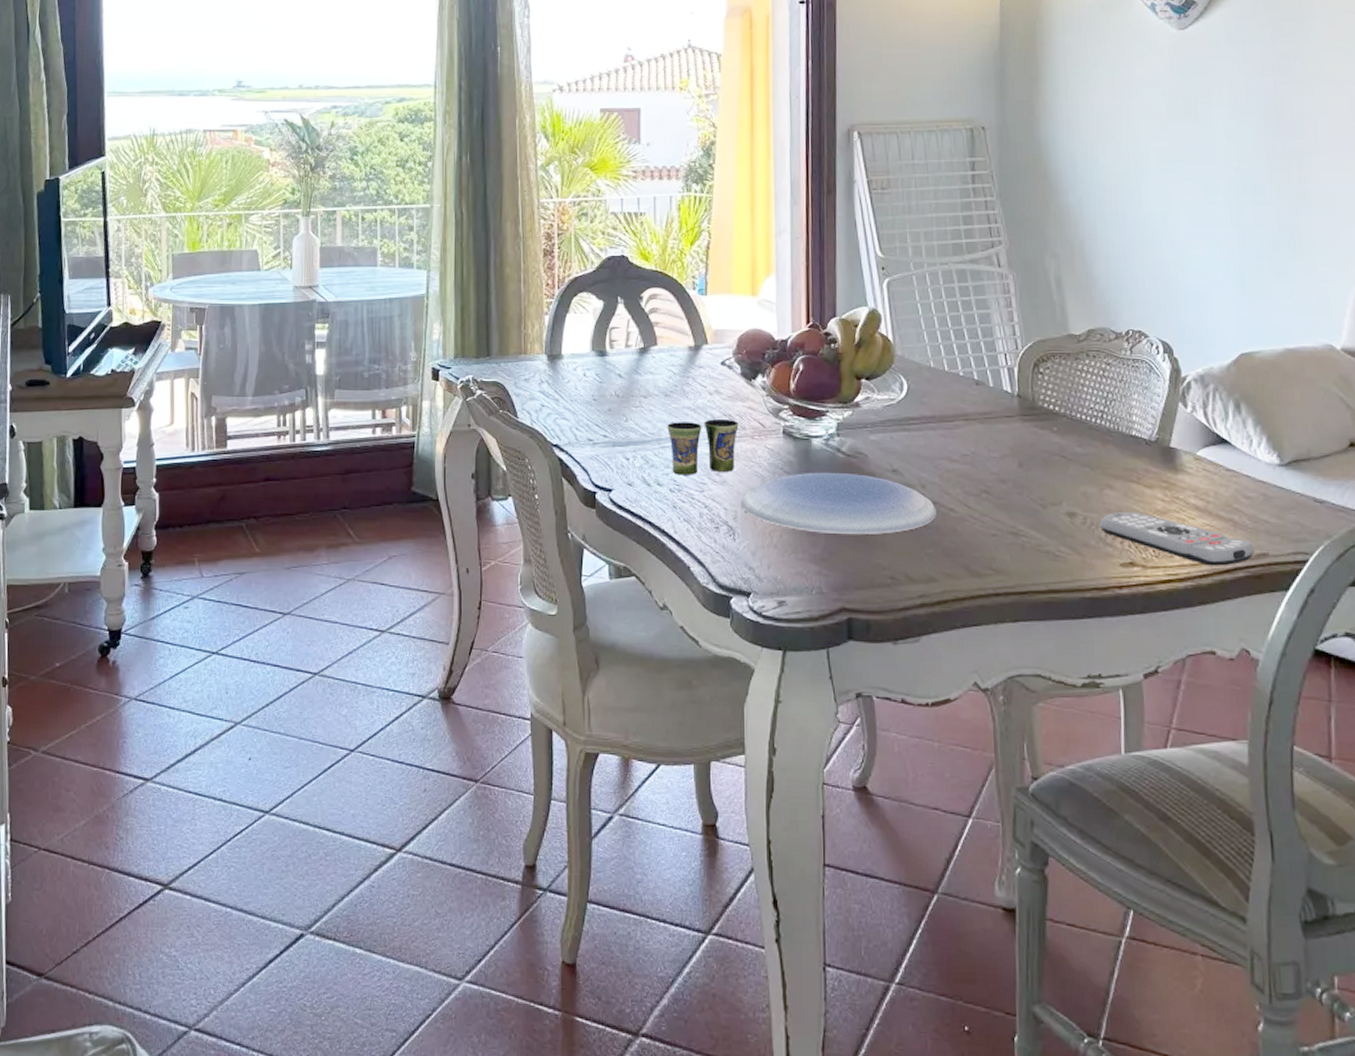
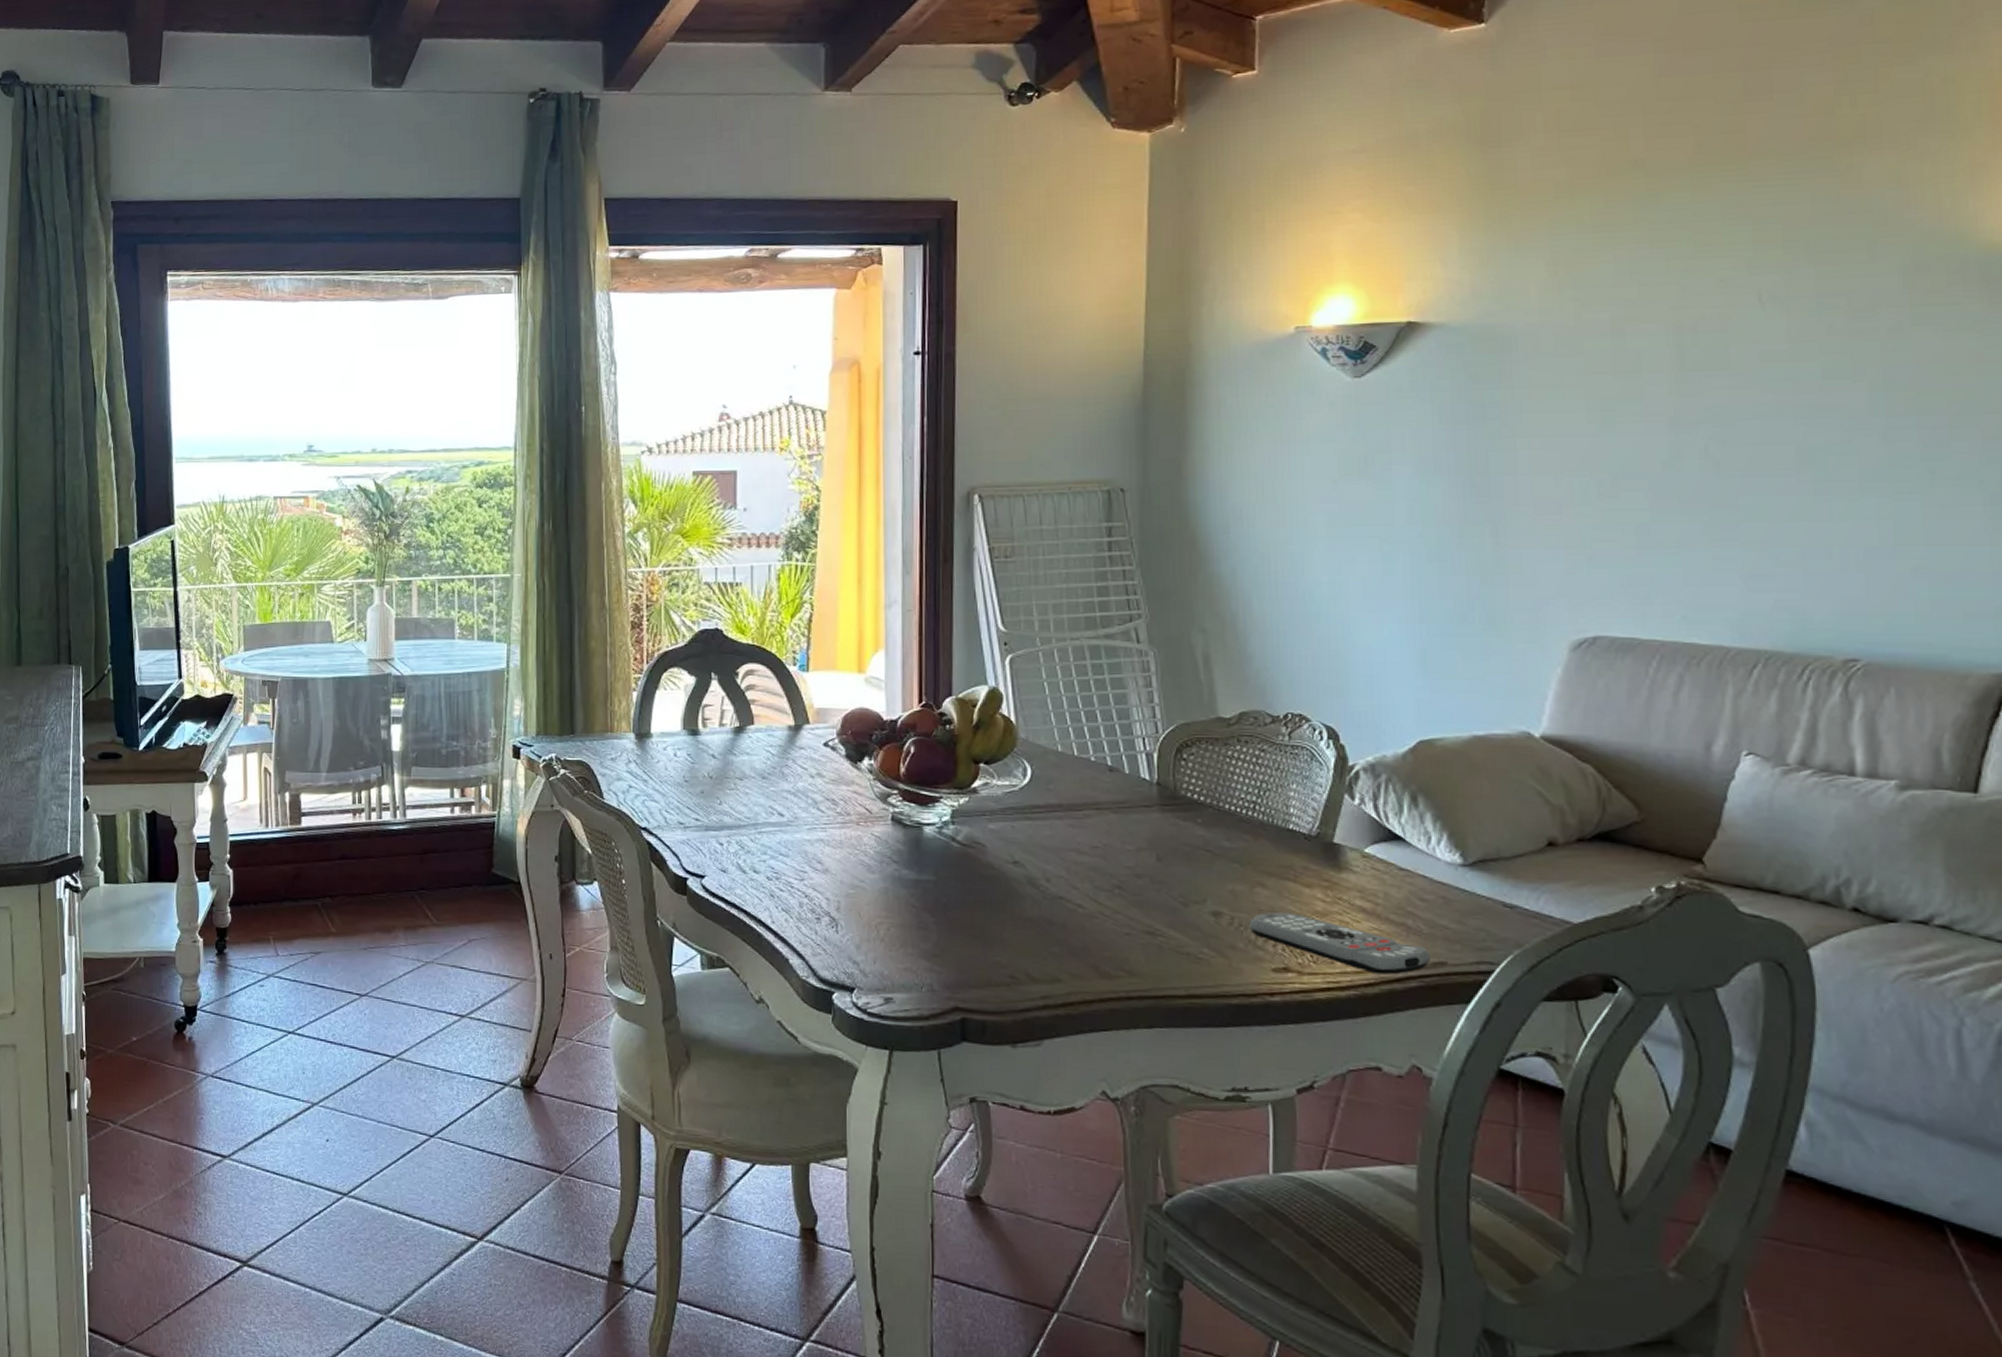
cup: present [667,419,739,475] -> none [764,804,843,863]
plate: present [742,472,937,534] -> none [845,862,1062,930]

